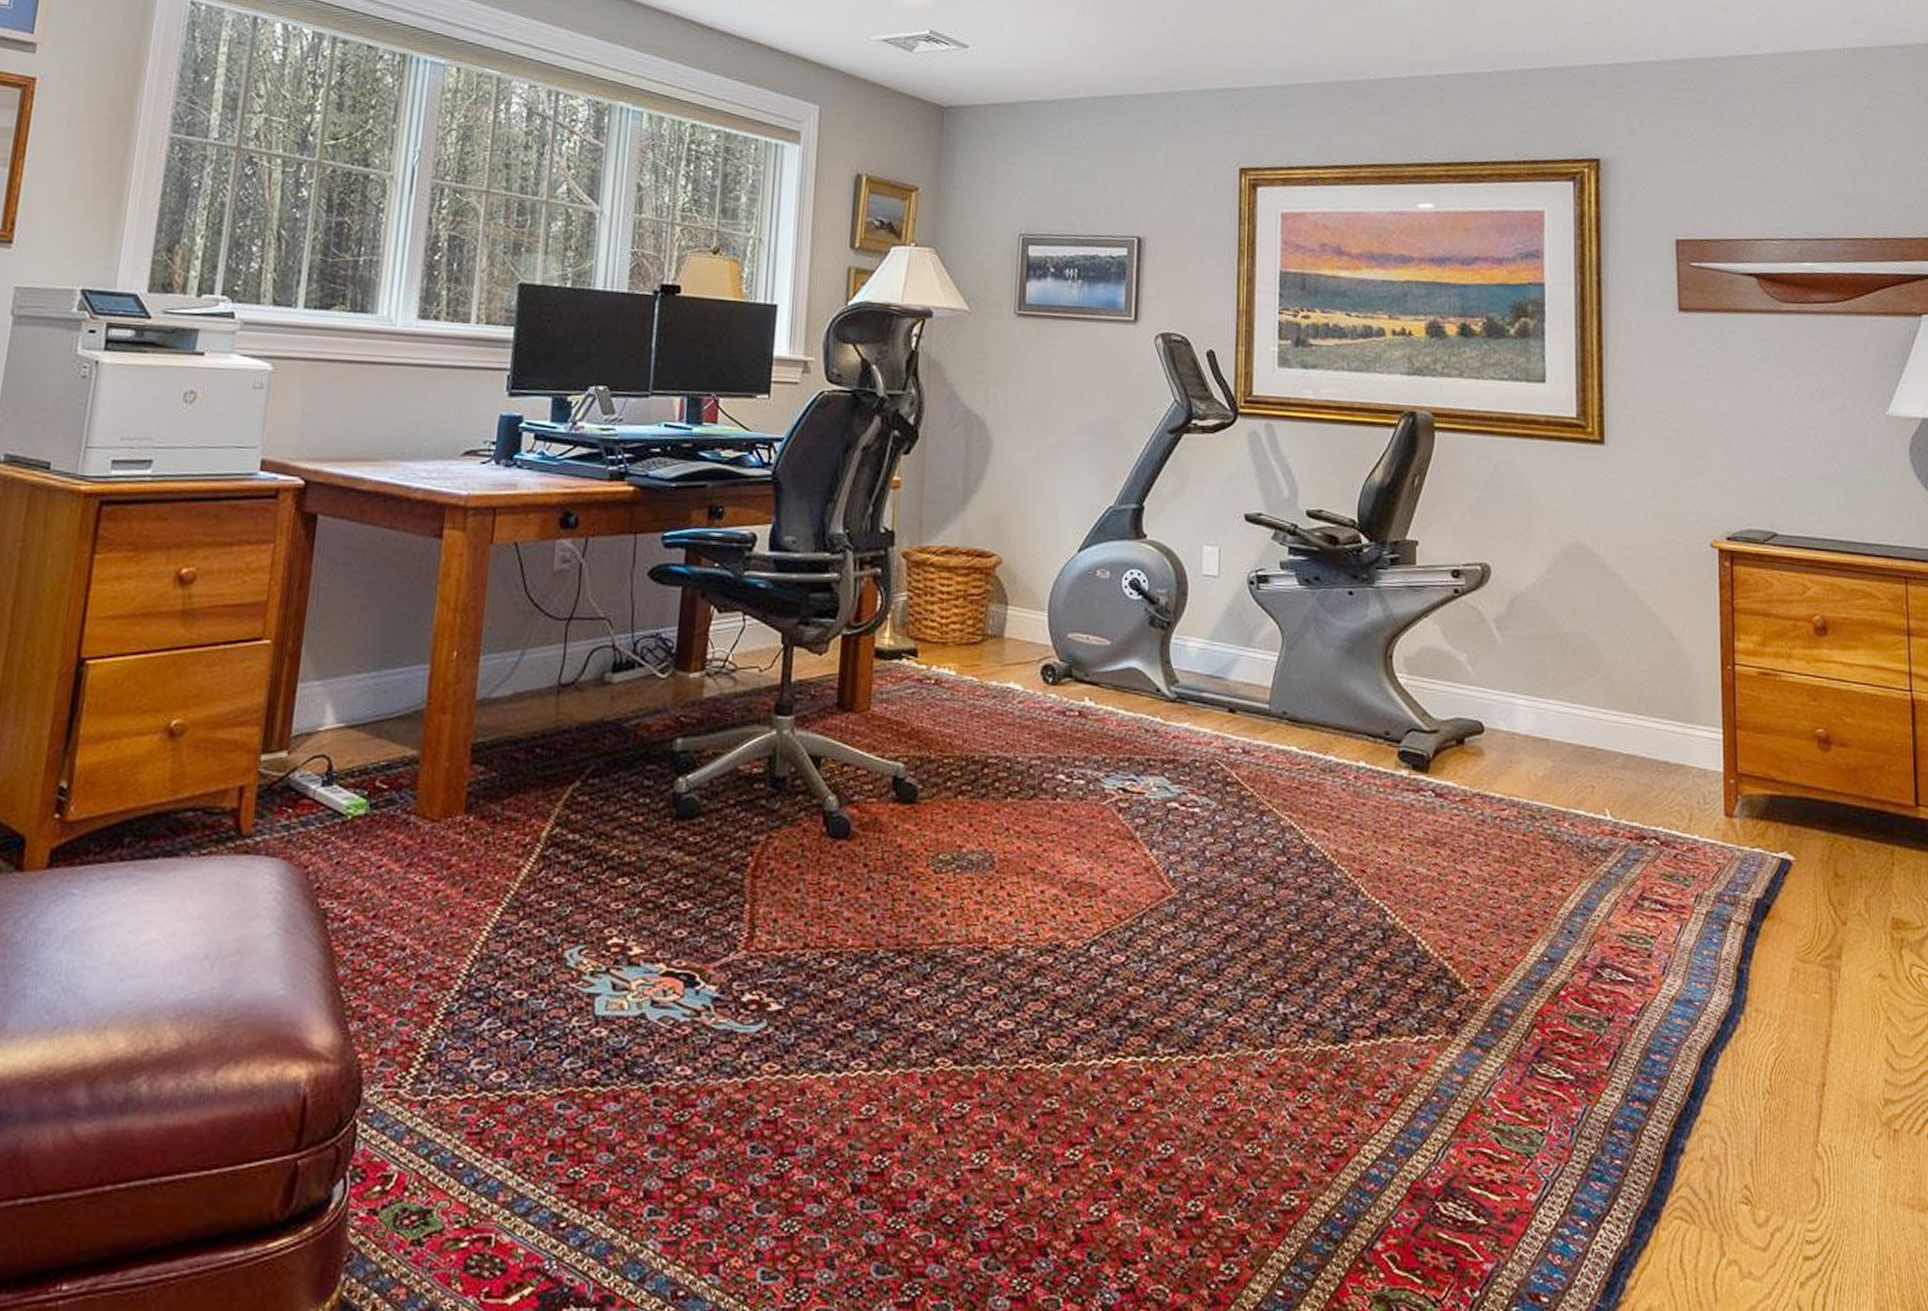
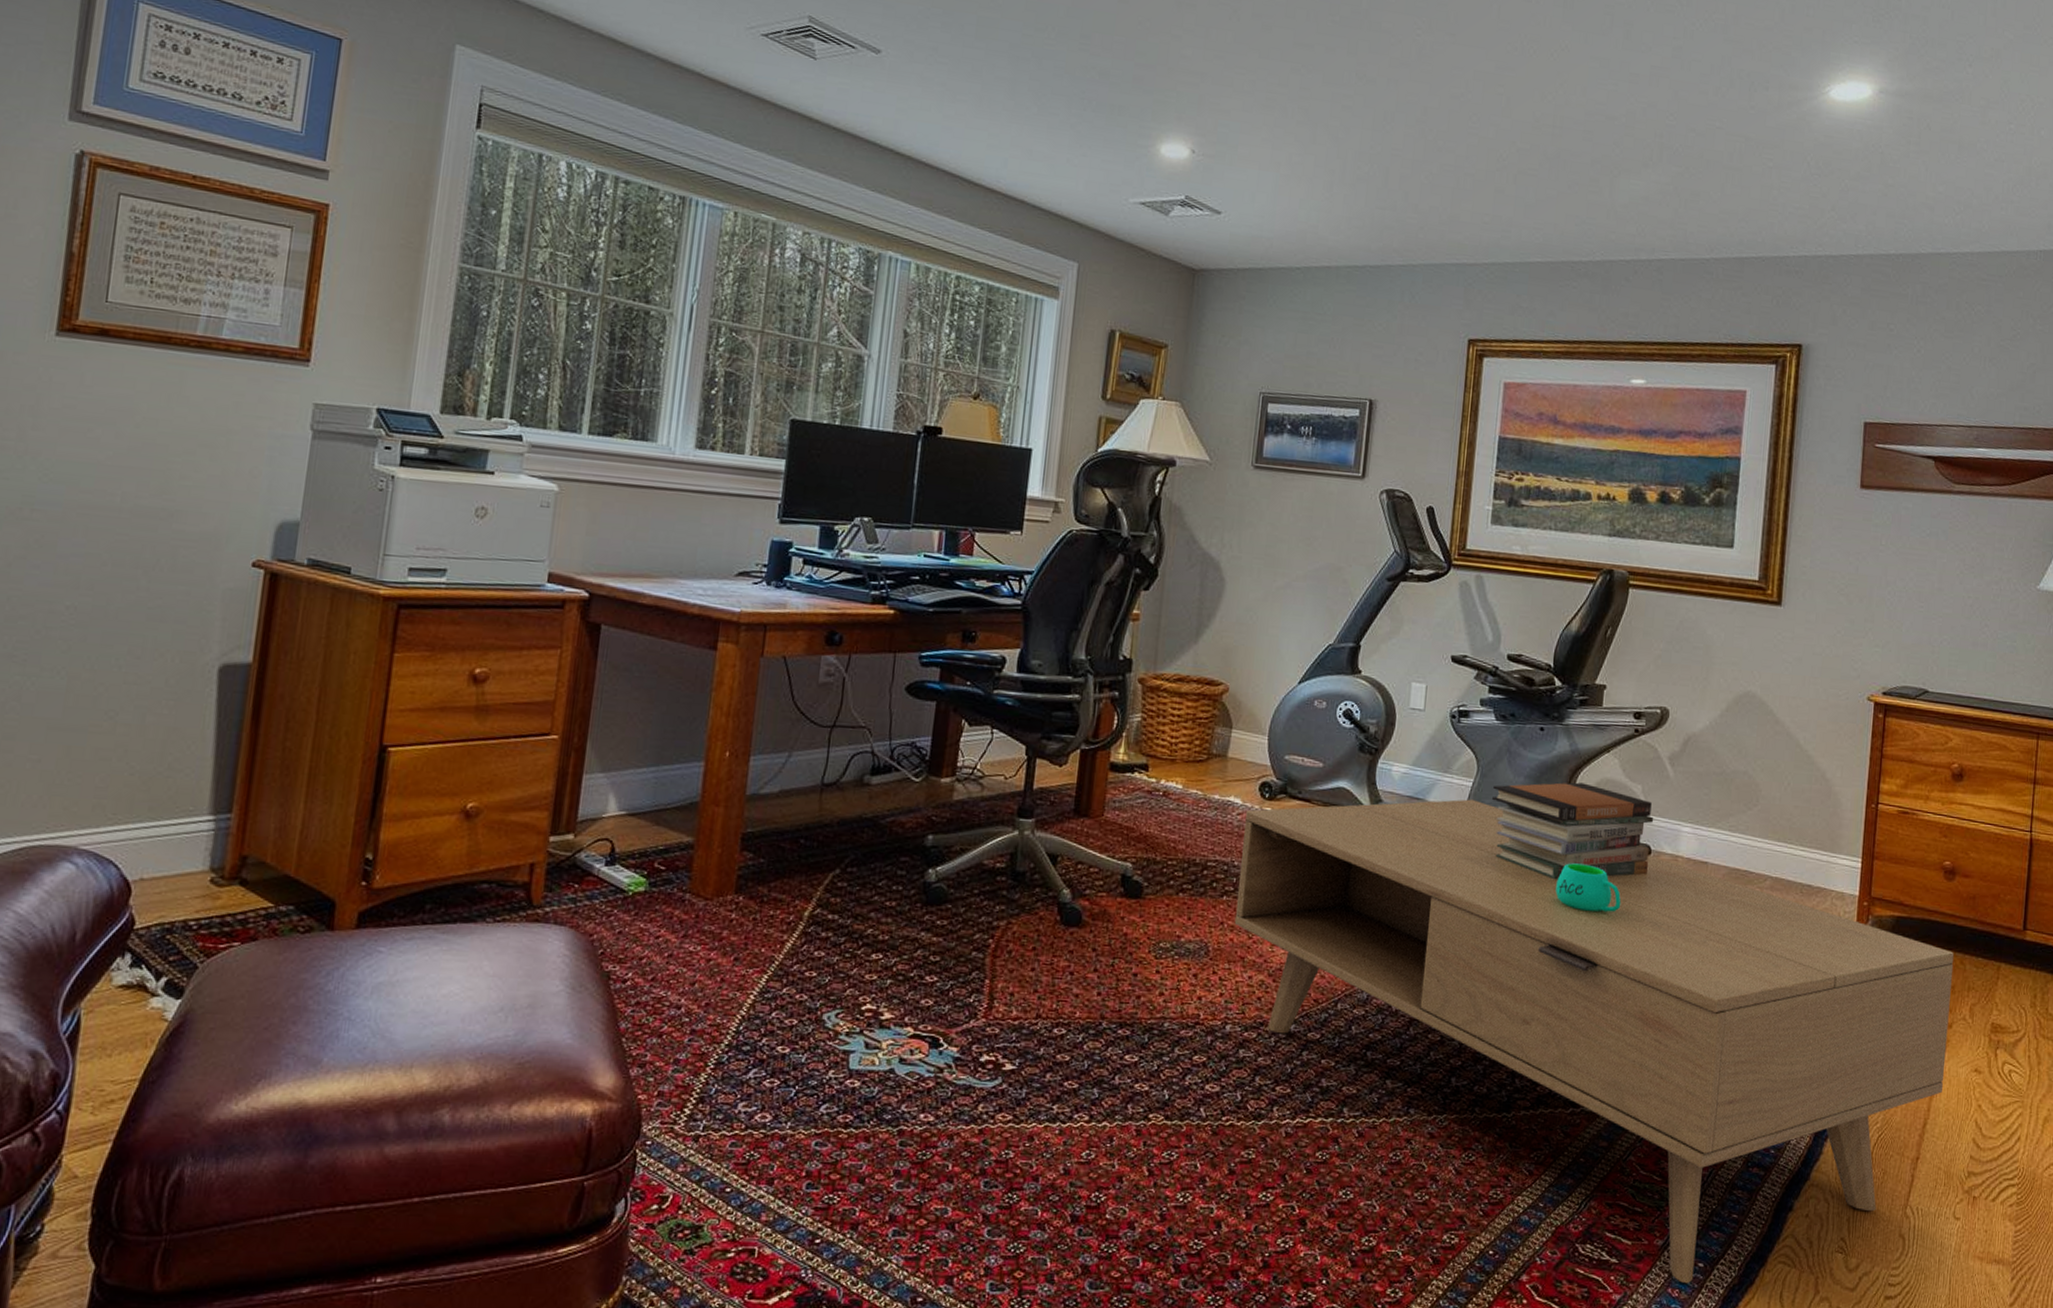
coffee table: none [1021,676,1844,1248] -> present [1234,799,1955,1284]
book stack: none [1301,652,1484,766] -> present [1492,782,1654,880]
mug: none [1380,746,1455,802] -> present [1555,863,1621,912]

